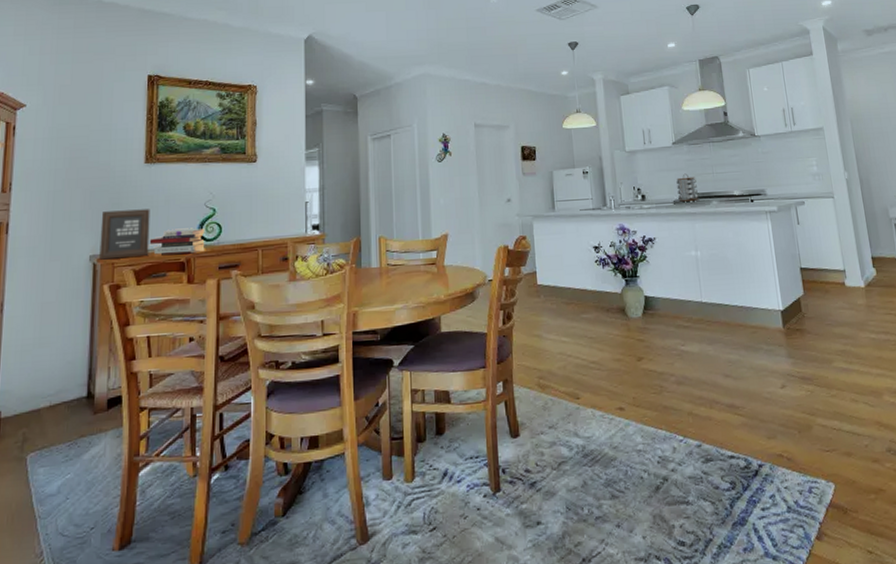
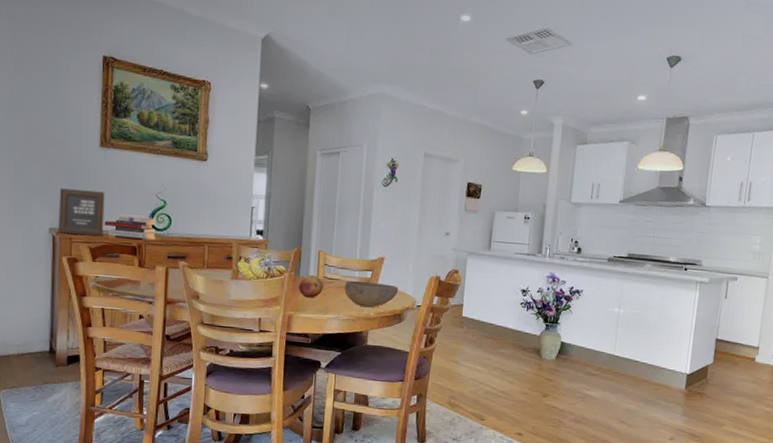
fruit: none [360,264,388,290] -> present [298,275,324,298]
bowl: none [410,262,466,291] -> present [344,281,398,308]
spice rack: present [676,173,699,202] -> none [613,233,636,261]

